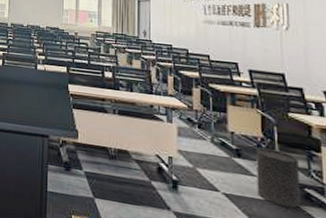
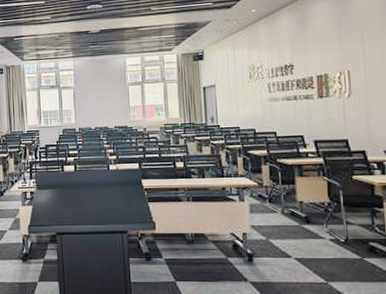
trash can: present [256,148,300,208] -> none [324,212,366,261]

